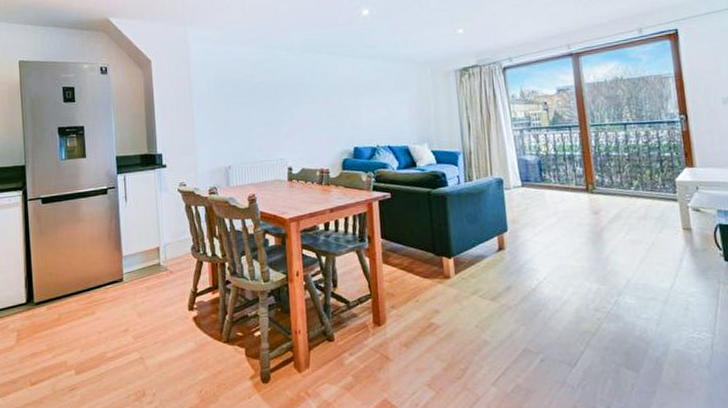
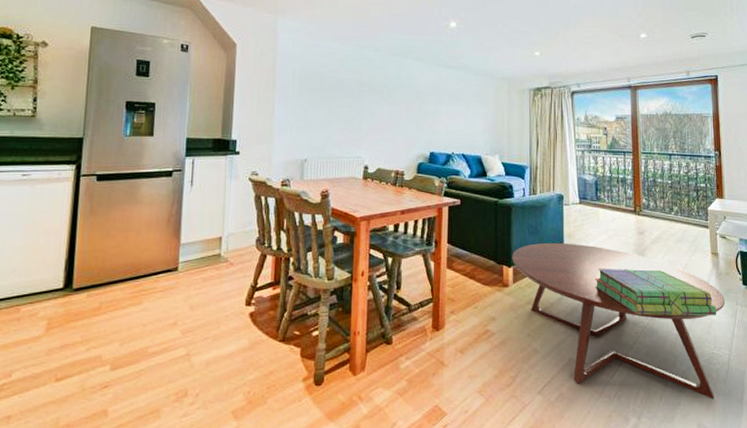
coffee table: none [451,229,704,387] -> present [512,242,726,400]
stack of books: none [546,250,694,300] -> present [595,268,717,316]

